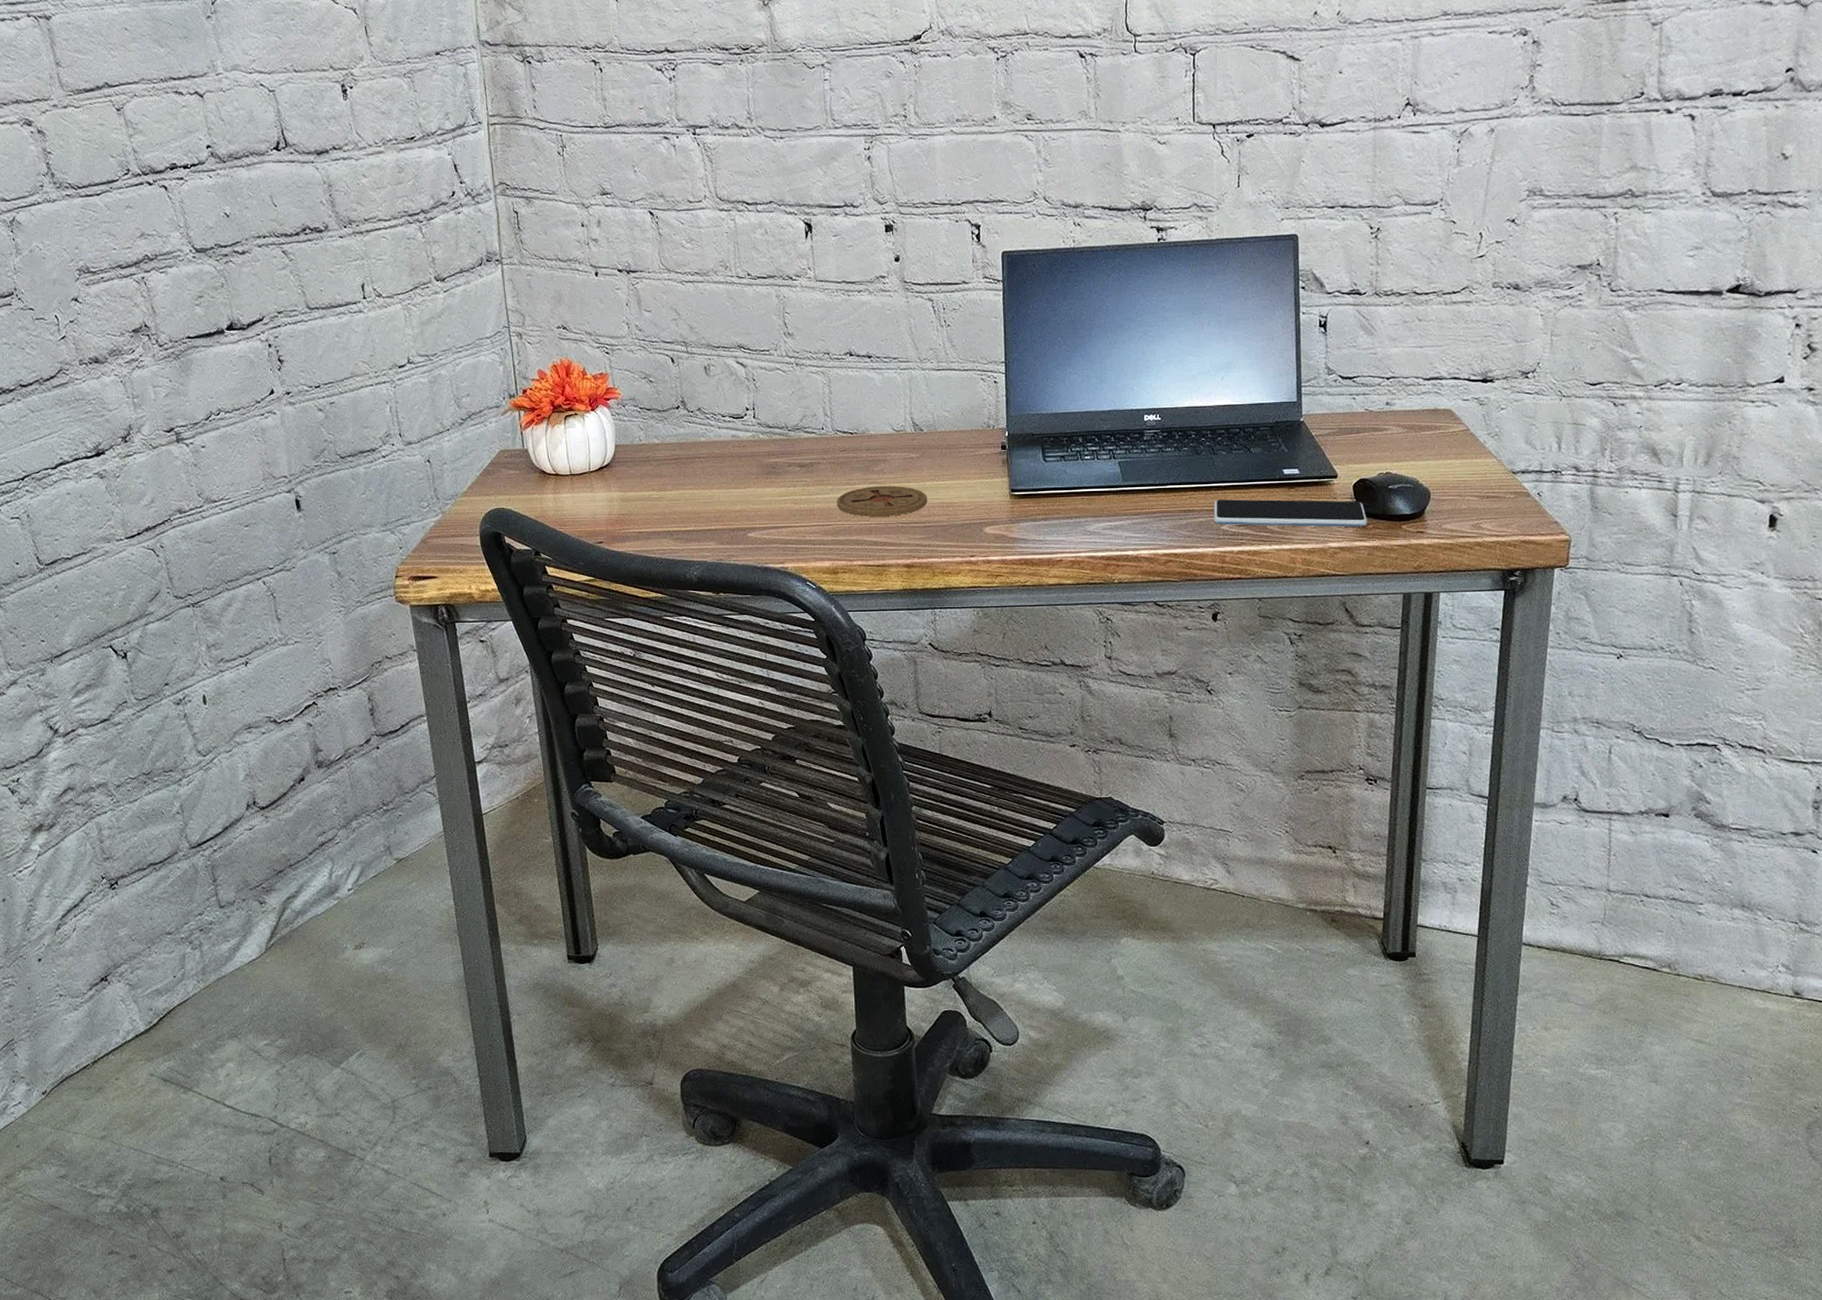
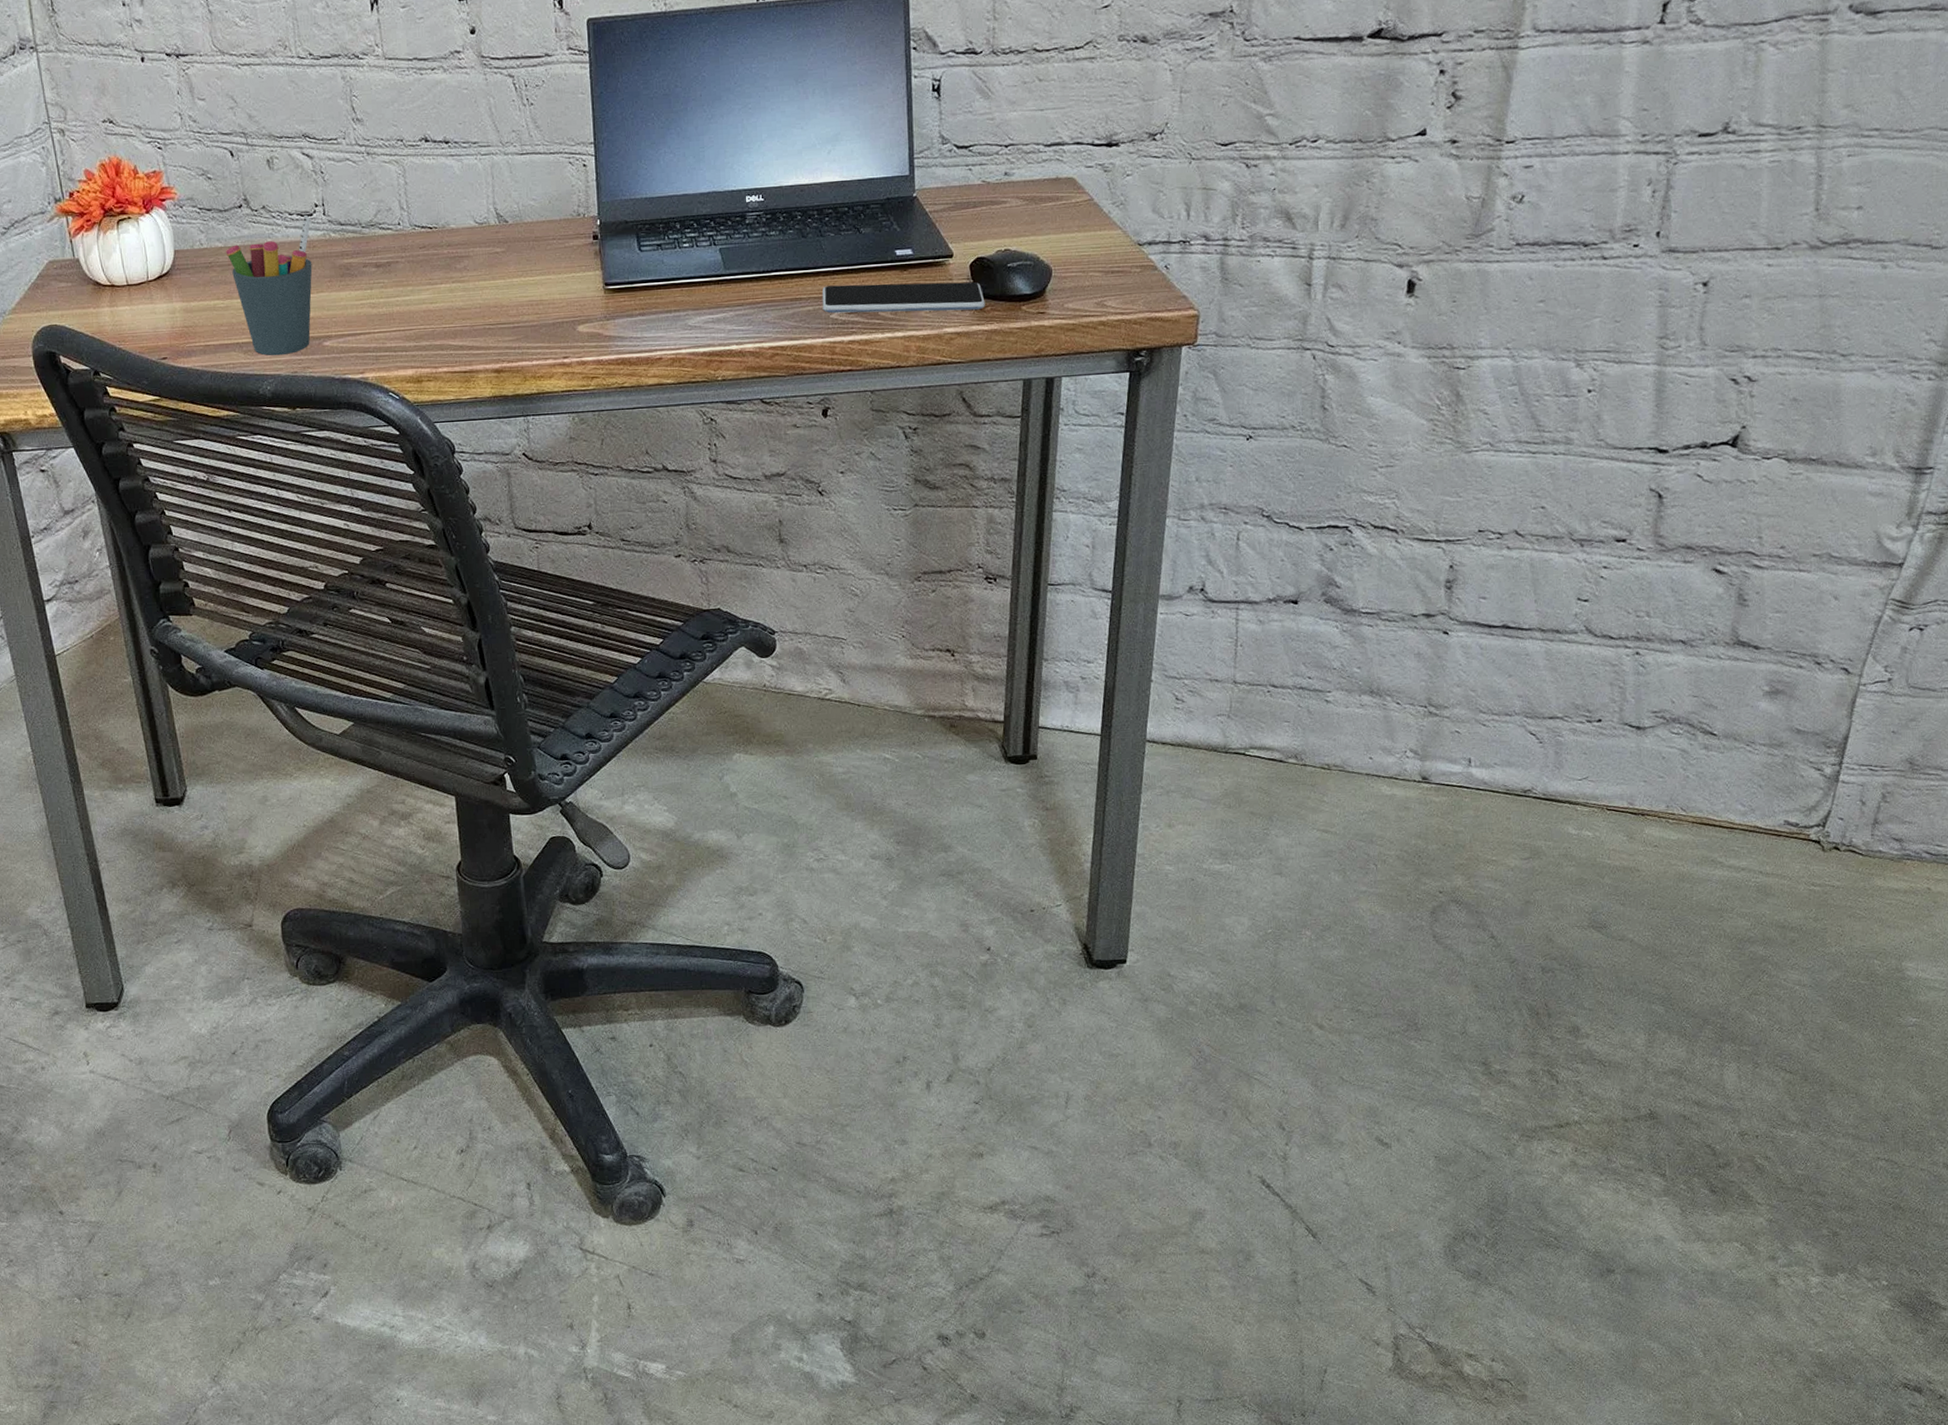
pen holder: none [662,417,741,544] -> present [226,214,313,356]
coaster: present [837,485,927,517] -> none [418,283,515,319]

